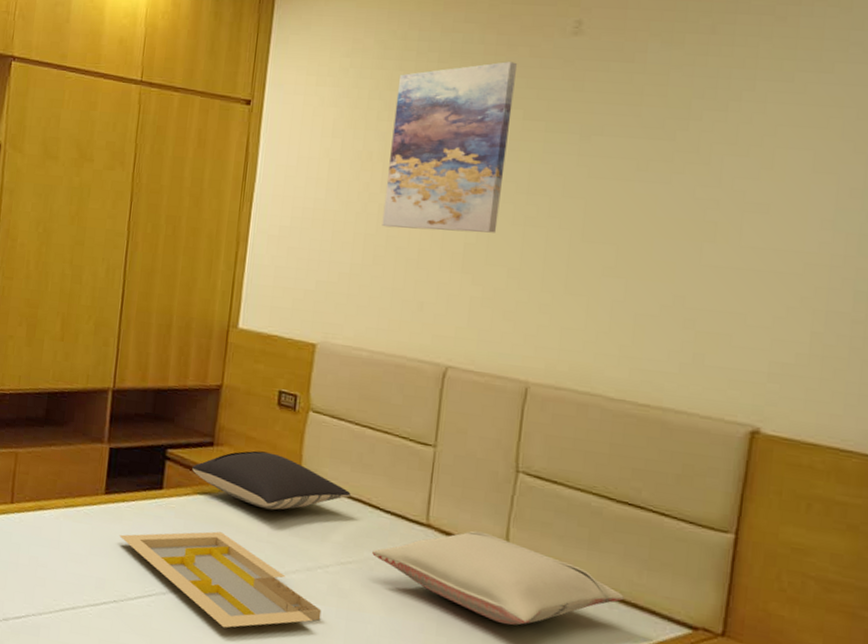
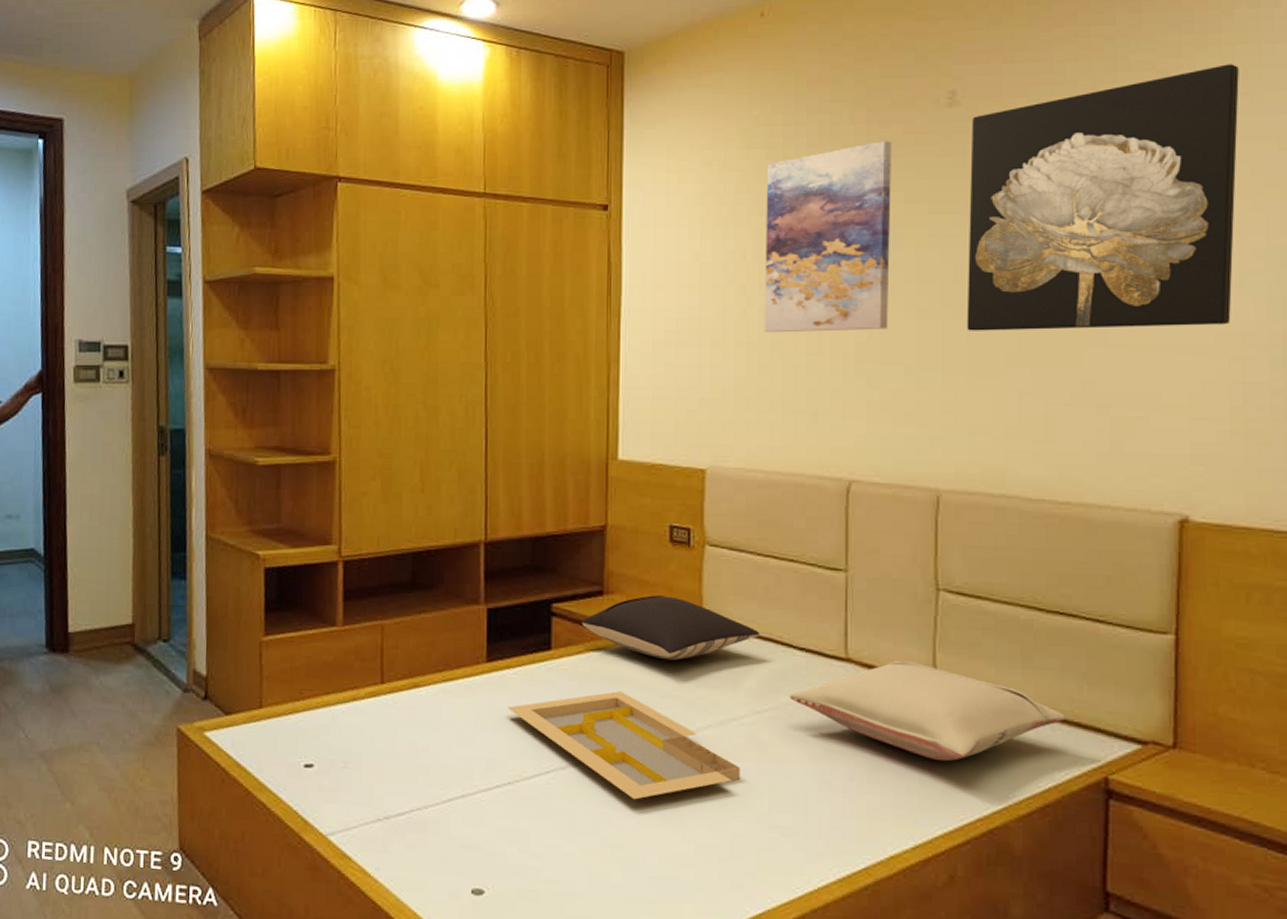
wall art: none [569,15,855,257] -> present [966,64,1239,331]

